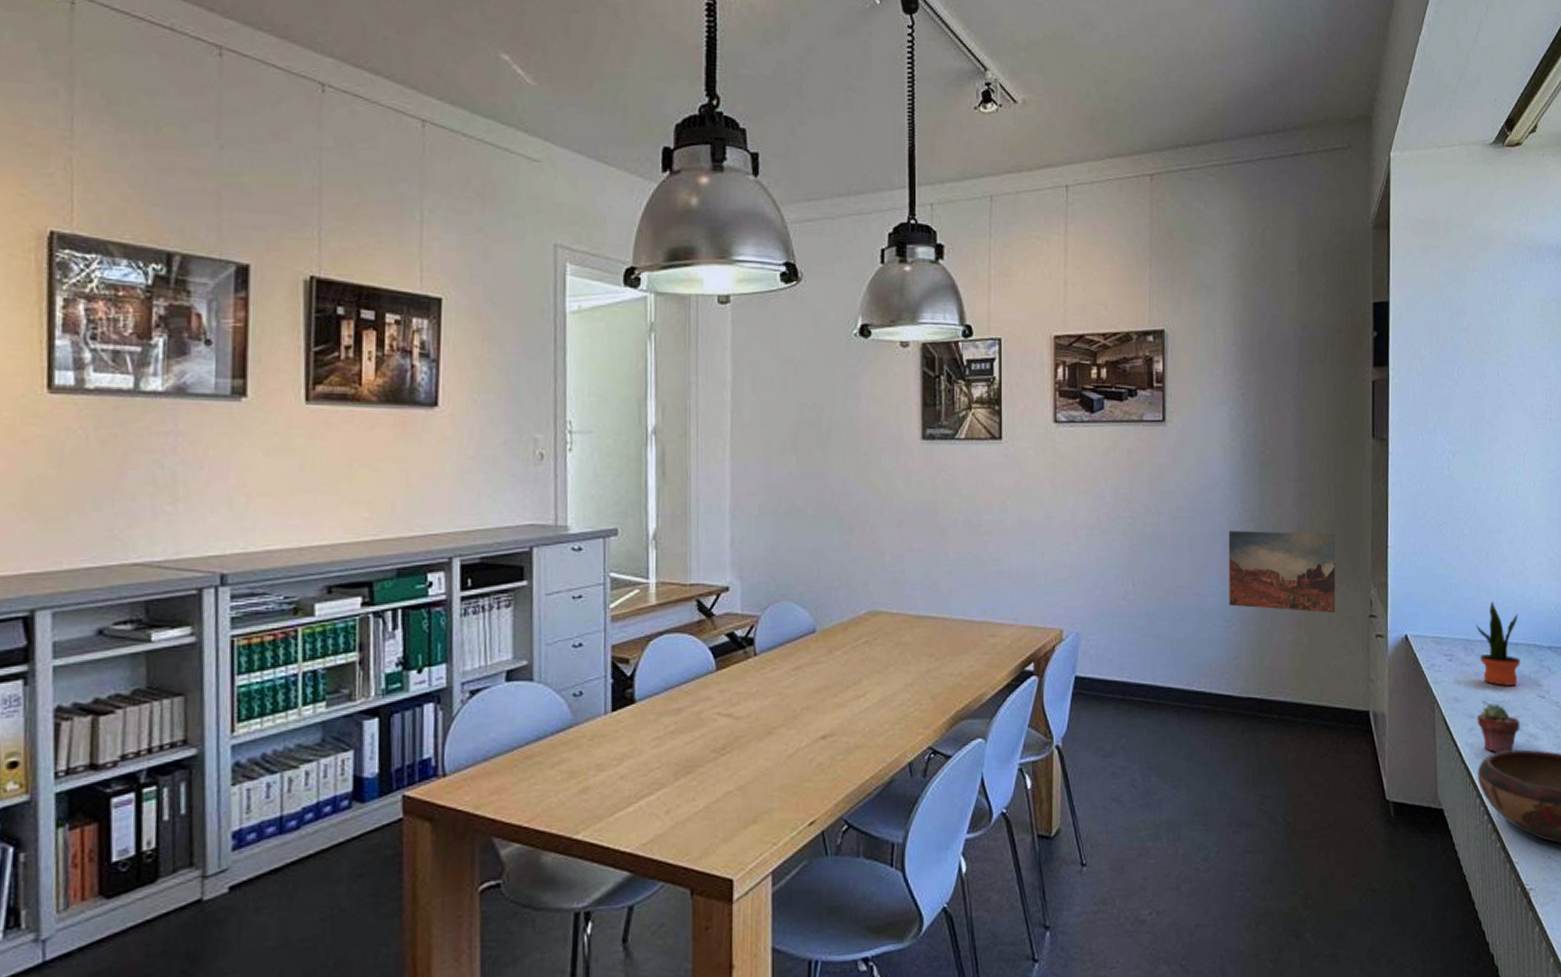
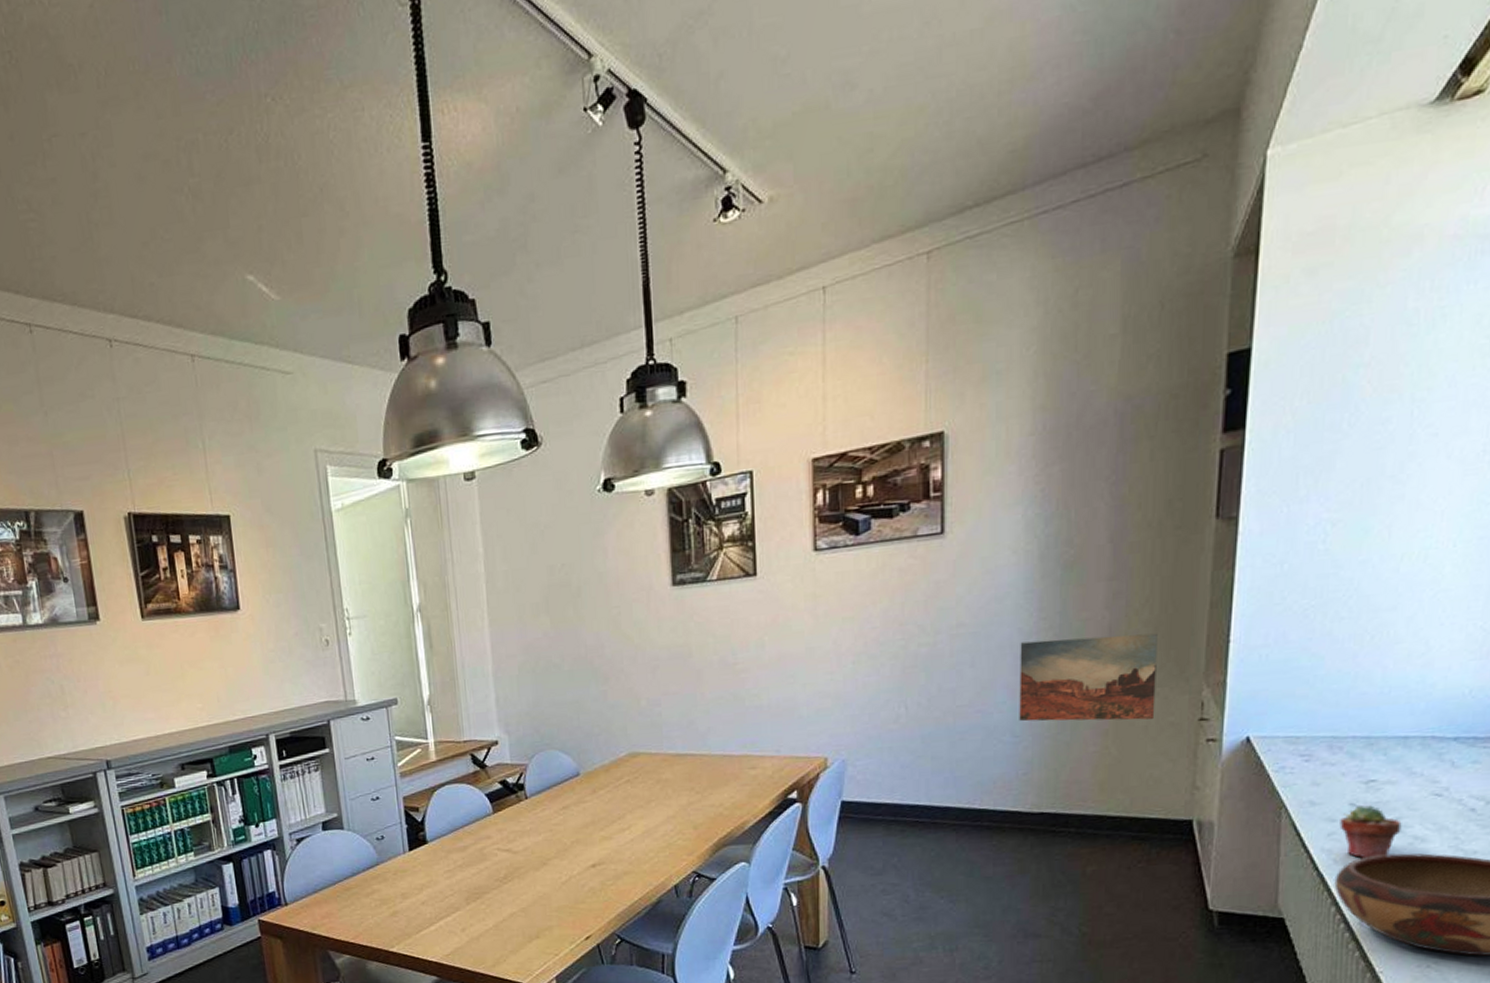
potted plant: present [1476,601,1521,687] -> none [1348,691,1413,786]

